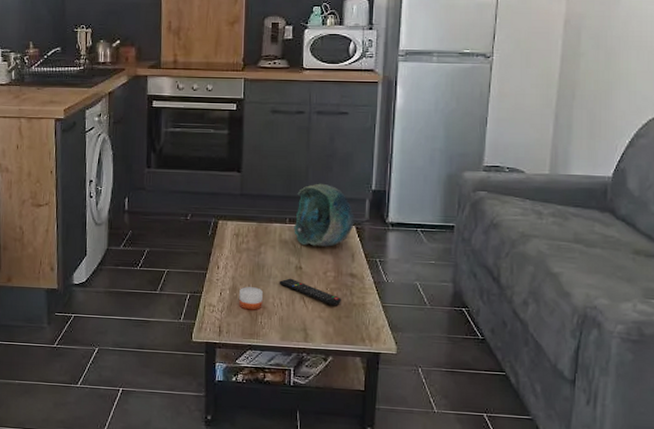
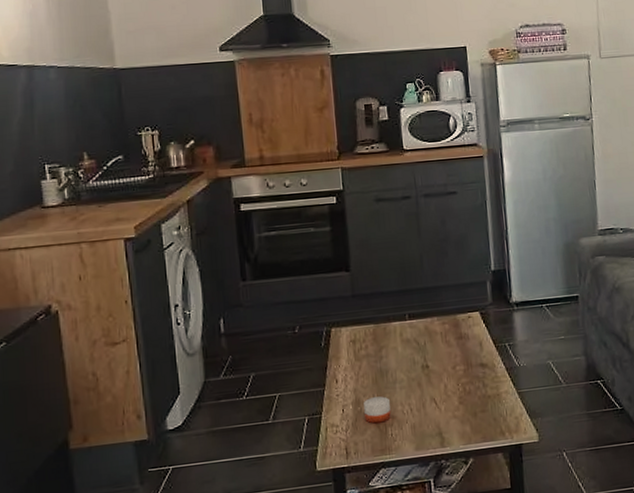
remote control: present [279,278,341,306] -> none [406,379,475,402]
decorative bowl: present [294,183,355,247] -> none [414,270,478,342]

